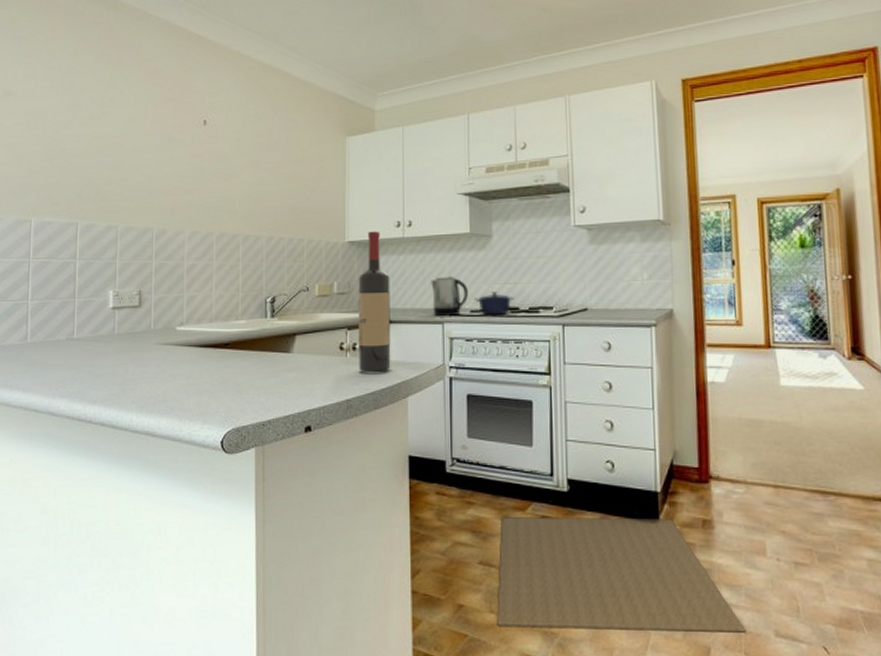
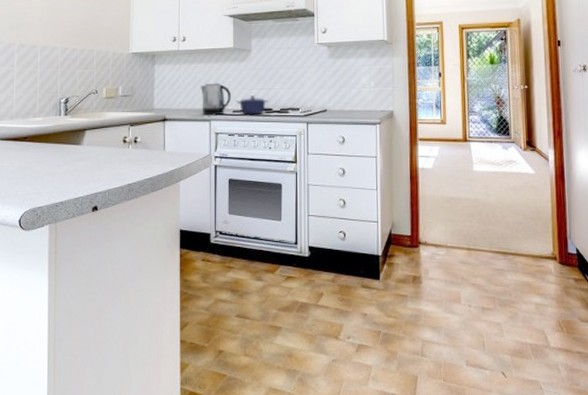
wine bottle: present [358,231,391,373] -> none [139,44,167,162]
doormat: present [497,517,746,633] -> none [250,276,445,366]

